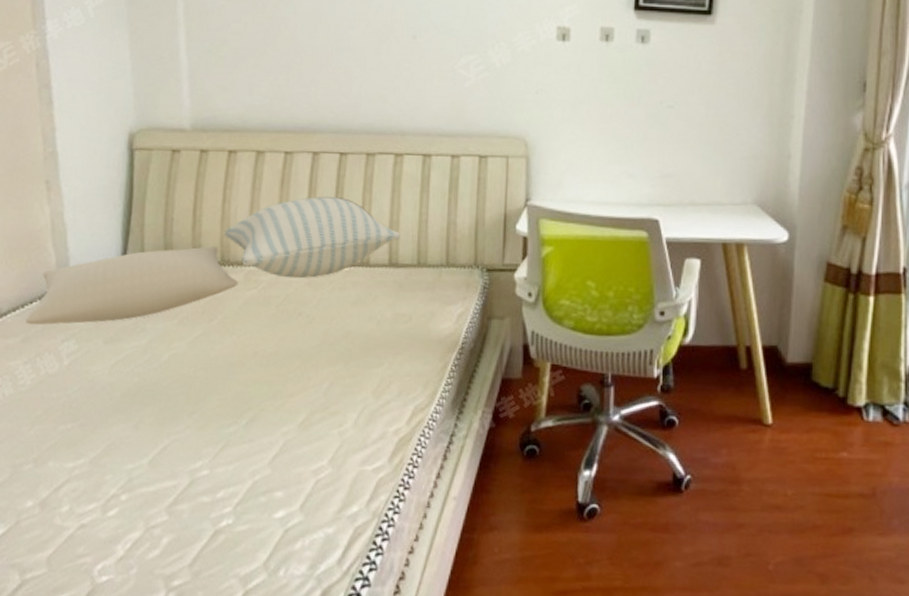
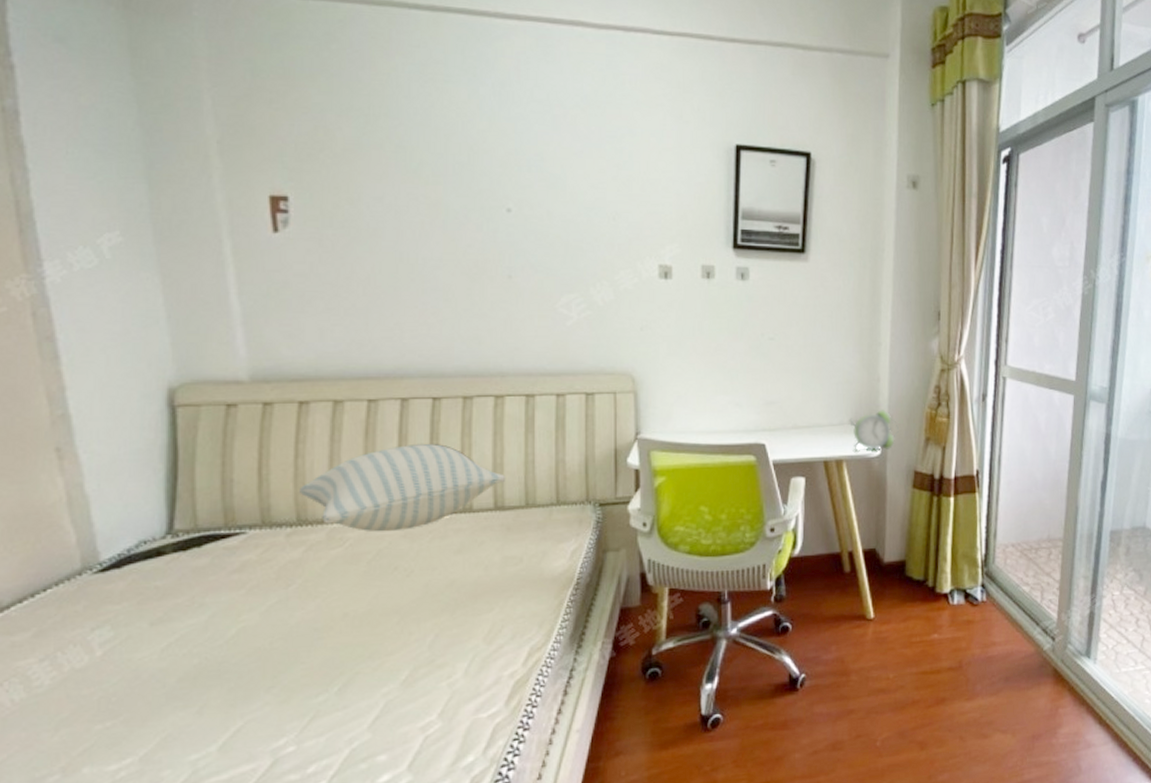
pillow: present [25,246,239,325] -> none [38,506,320,616]
alarm clock: none [754,190,810,236] -> present [849,410,899,452]

